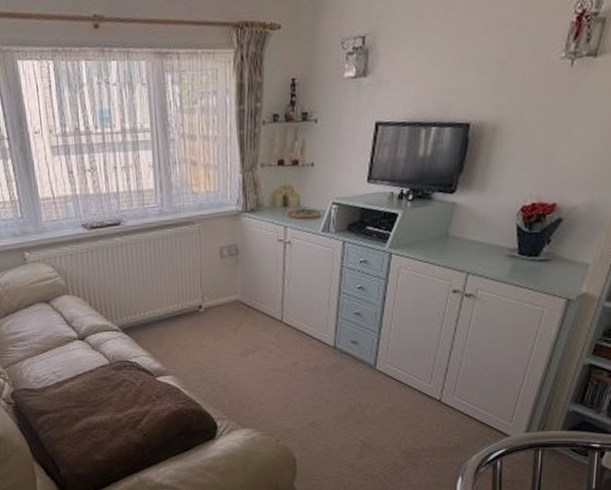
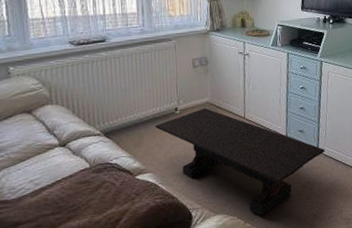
coffee table: none [176,306,385,436] -> present [155,107,325,217]

